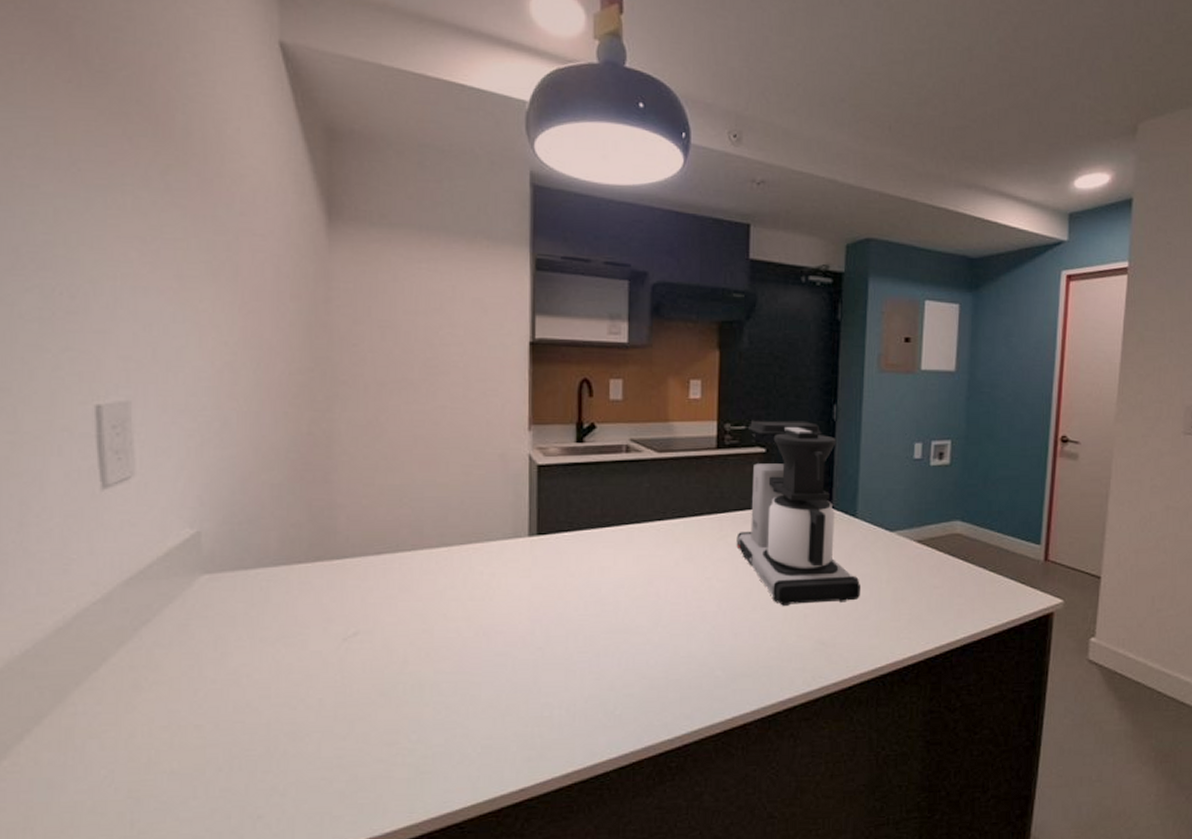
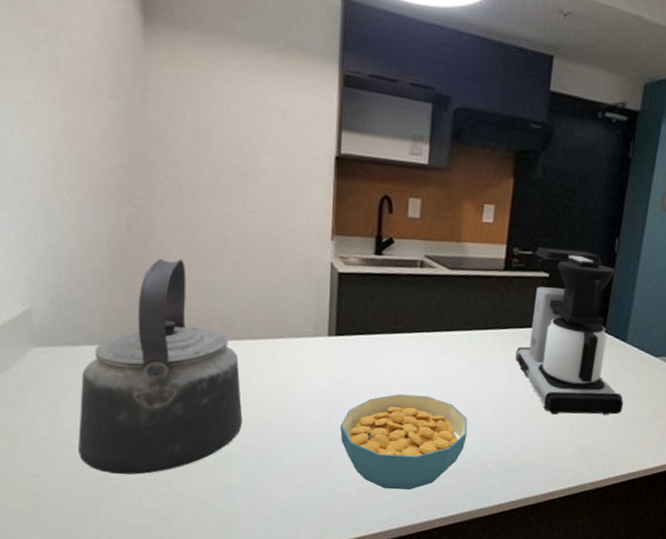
kettle: none [249,463,436,718] -> present [79,258,243,475]
cereal bowl: none [546,596,690,710] -> present [340,394,468,490]

